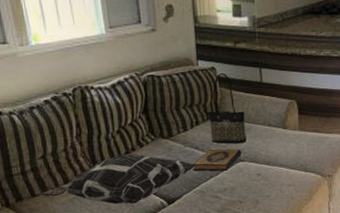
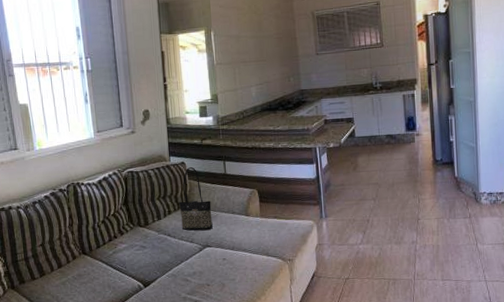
decorative pillow: present [41,153,196,204] -> none [39,240,169,287]
hardback book: present [192,148,241,171] -> none [165,235,208,256]

